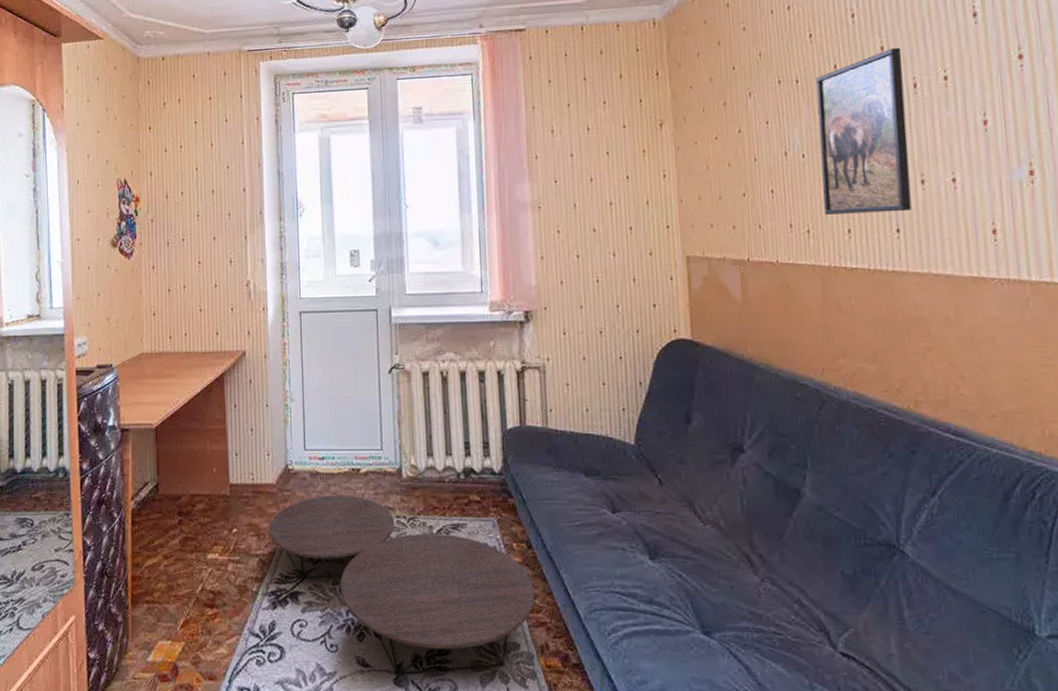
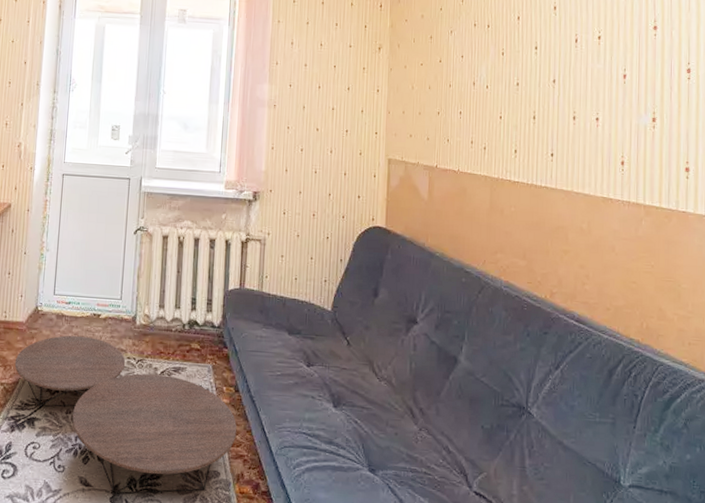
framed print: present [815,47,911,215] -> none [499,8,569,140]

